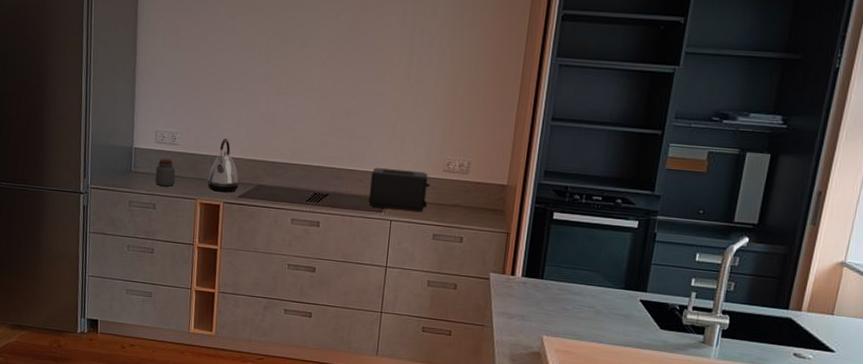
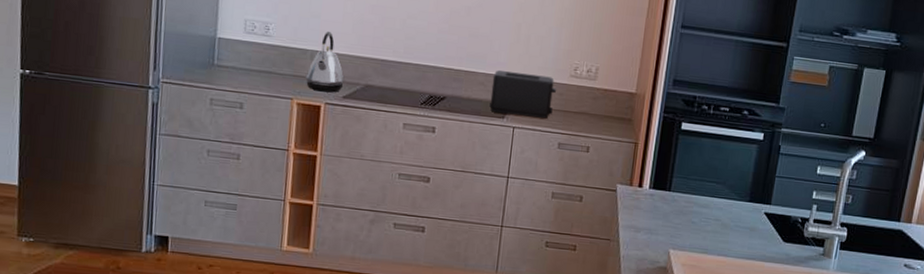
jar: present [155,158,176,187] -> none [243,51,269,84]

